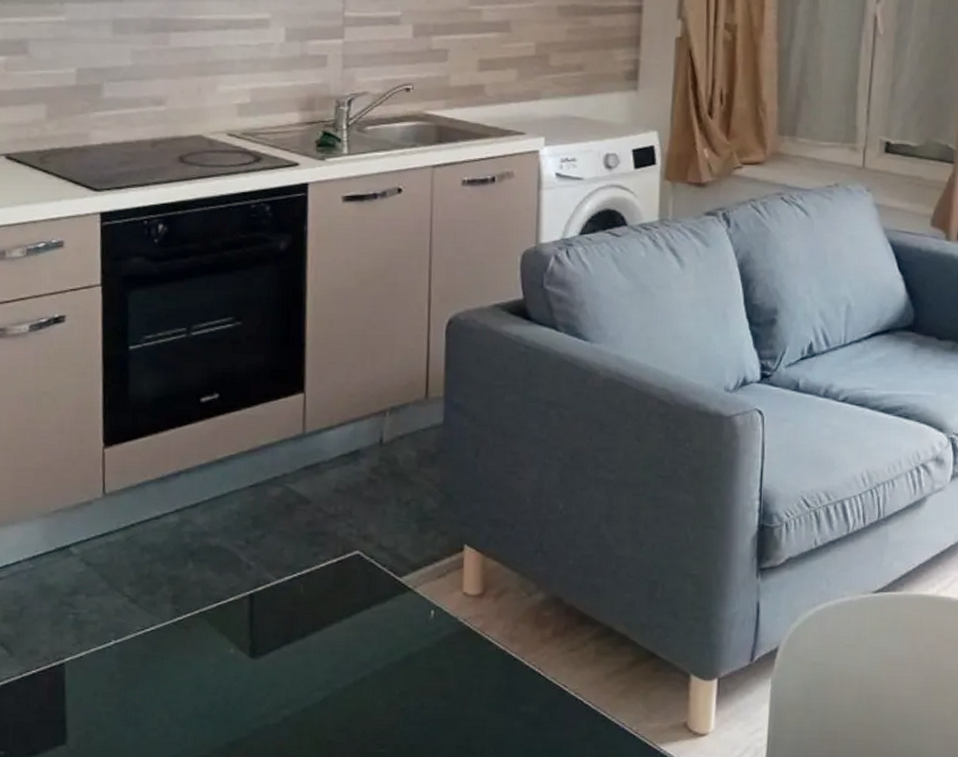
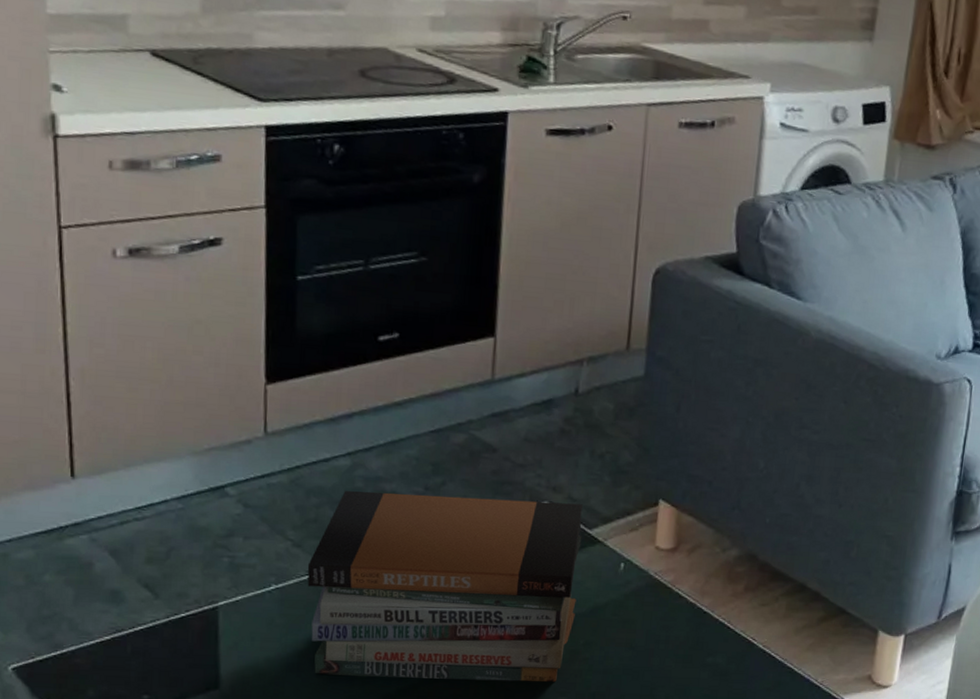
book stack: none [142,546,393,734] -> present [307,491,583,682]

